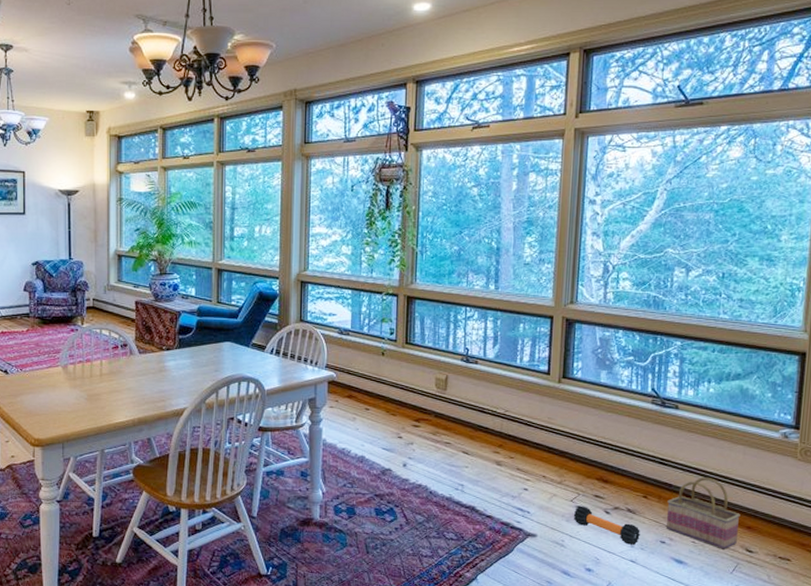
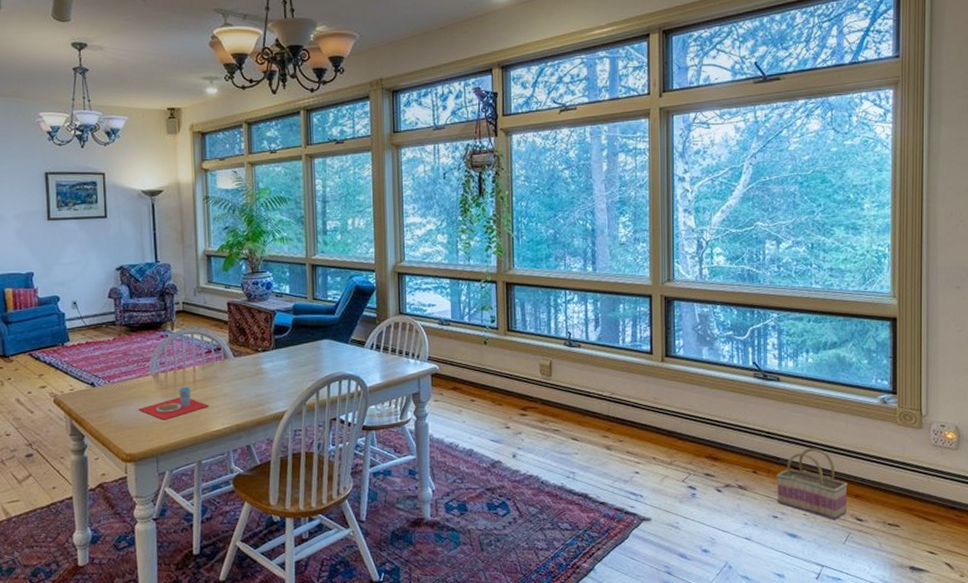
place setting: none [47,379,113,409] -> present [138,386,209,420]
dog toy: present [573,505,640,545] -> none [686,485,753,522]

